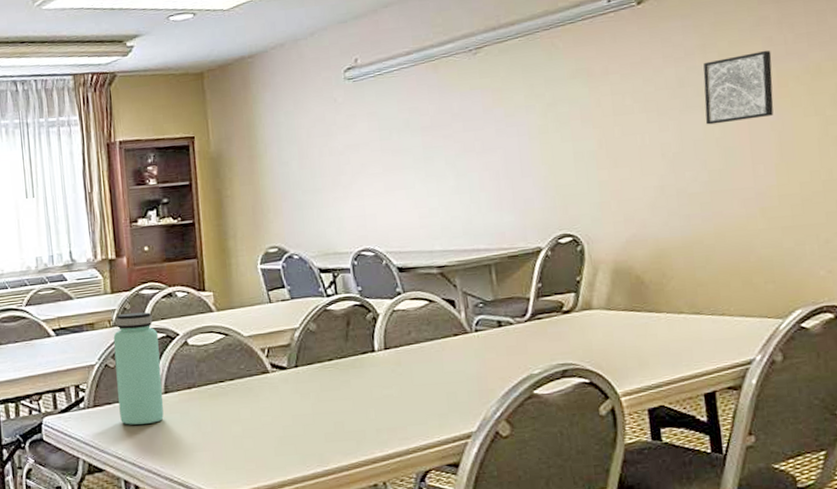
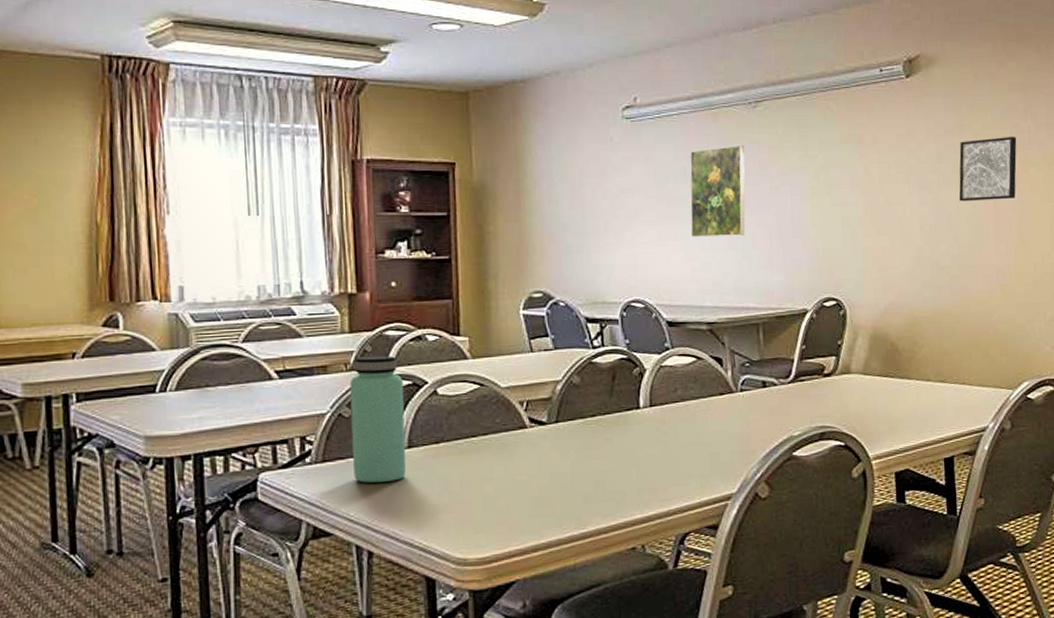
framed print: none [412,91,472,186] -> present [690,144,746,238]

